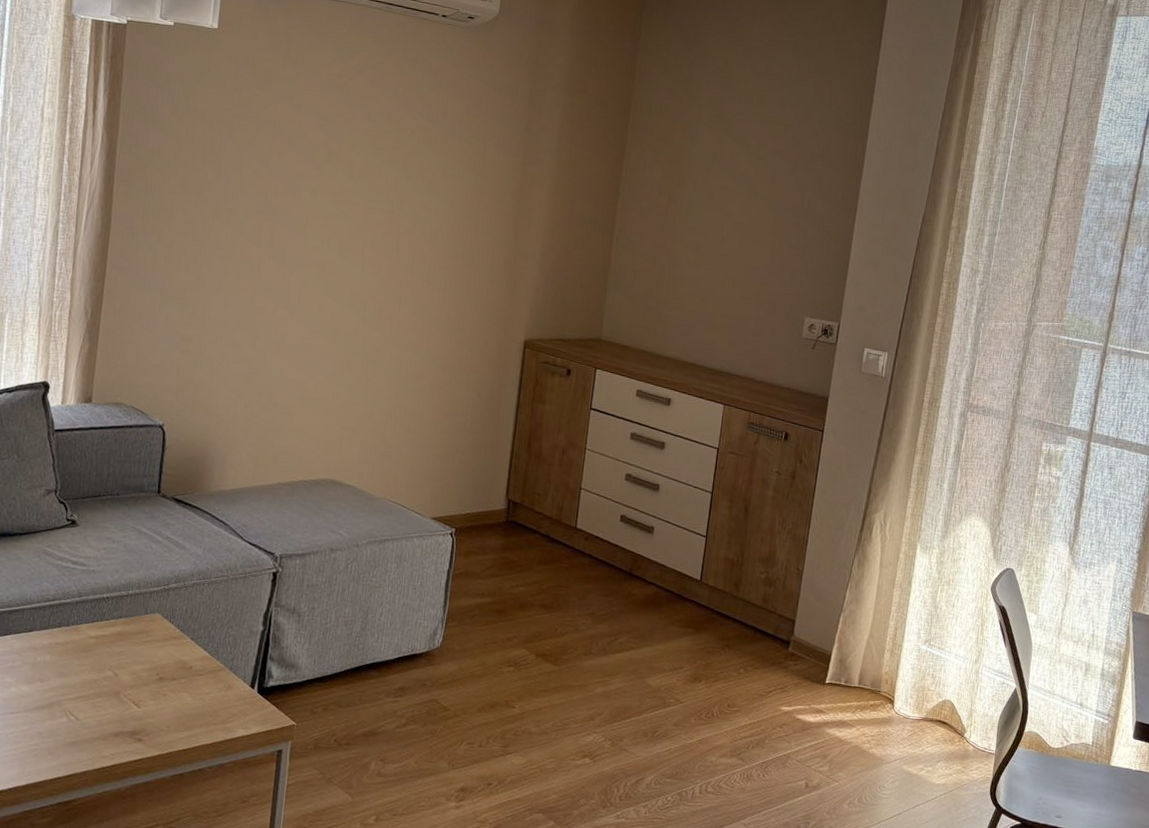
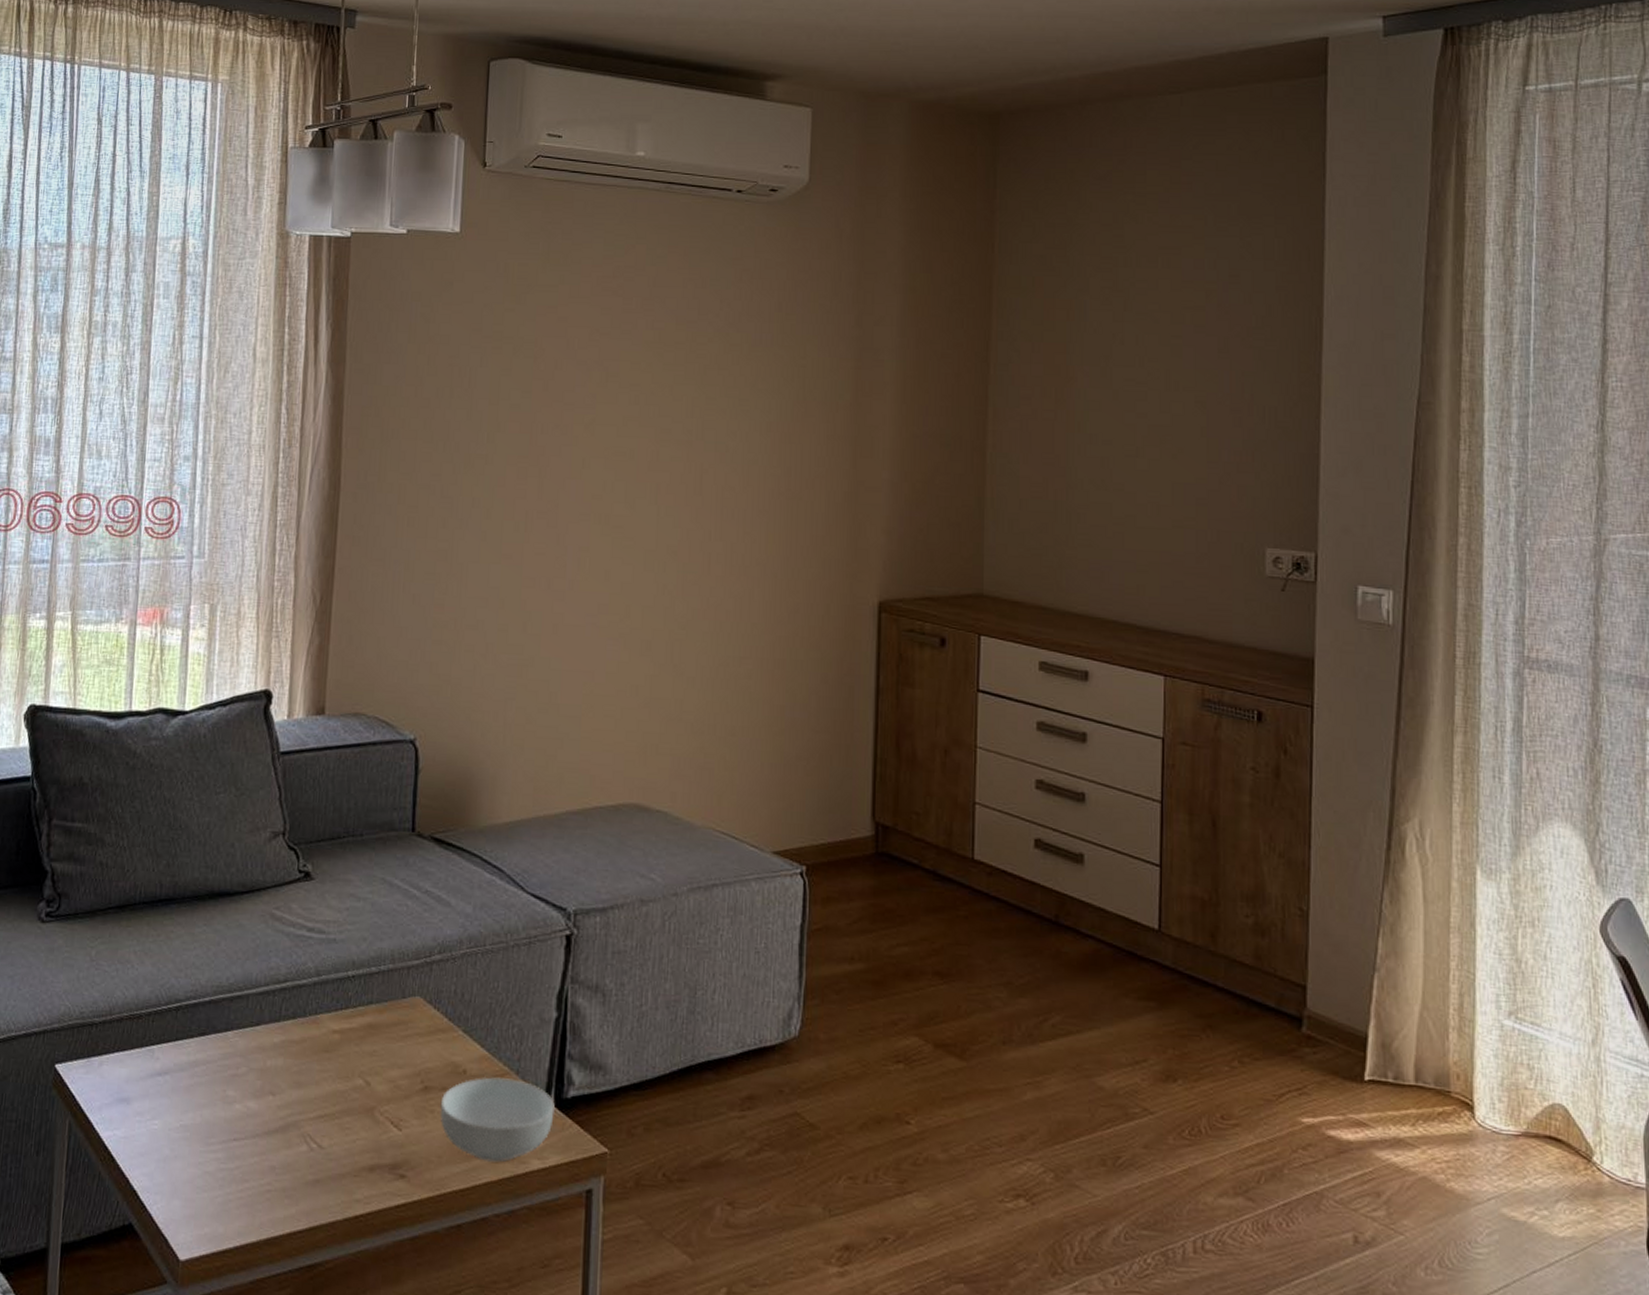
cereal bowl: none [170,671,258,731] -> present [440,1077,555,1163]

